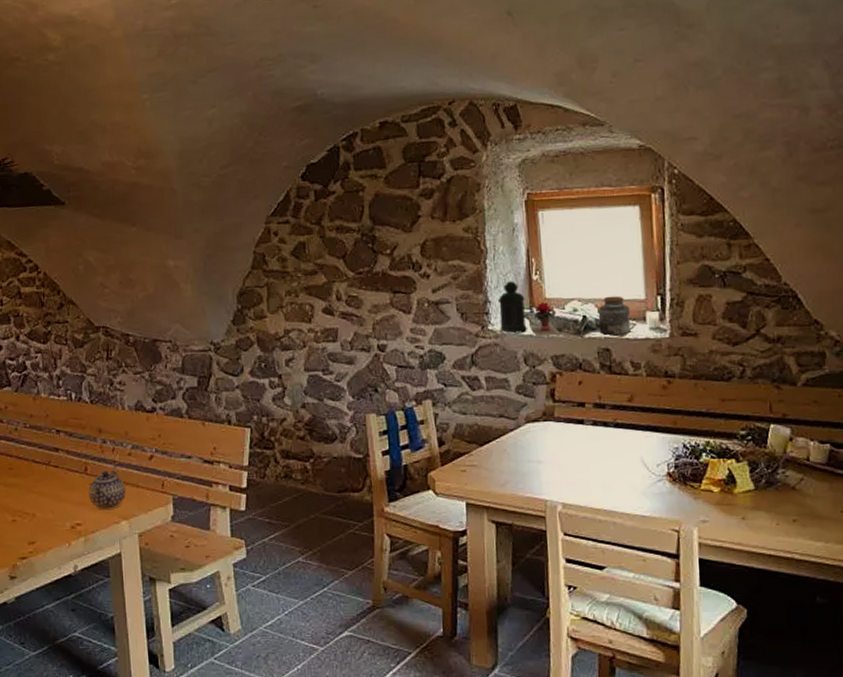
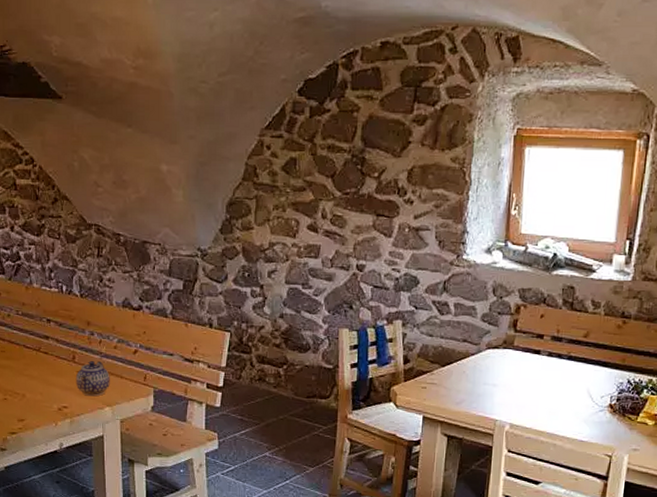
lantern: present [499,270,527,333] -> none [474,203,502,264]
potted flower: present [529,302,561,337] -> none [502,237,531,271]
jar: present [598,296,631,336] -> none [567,237,599,275]

